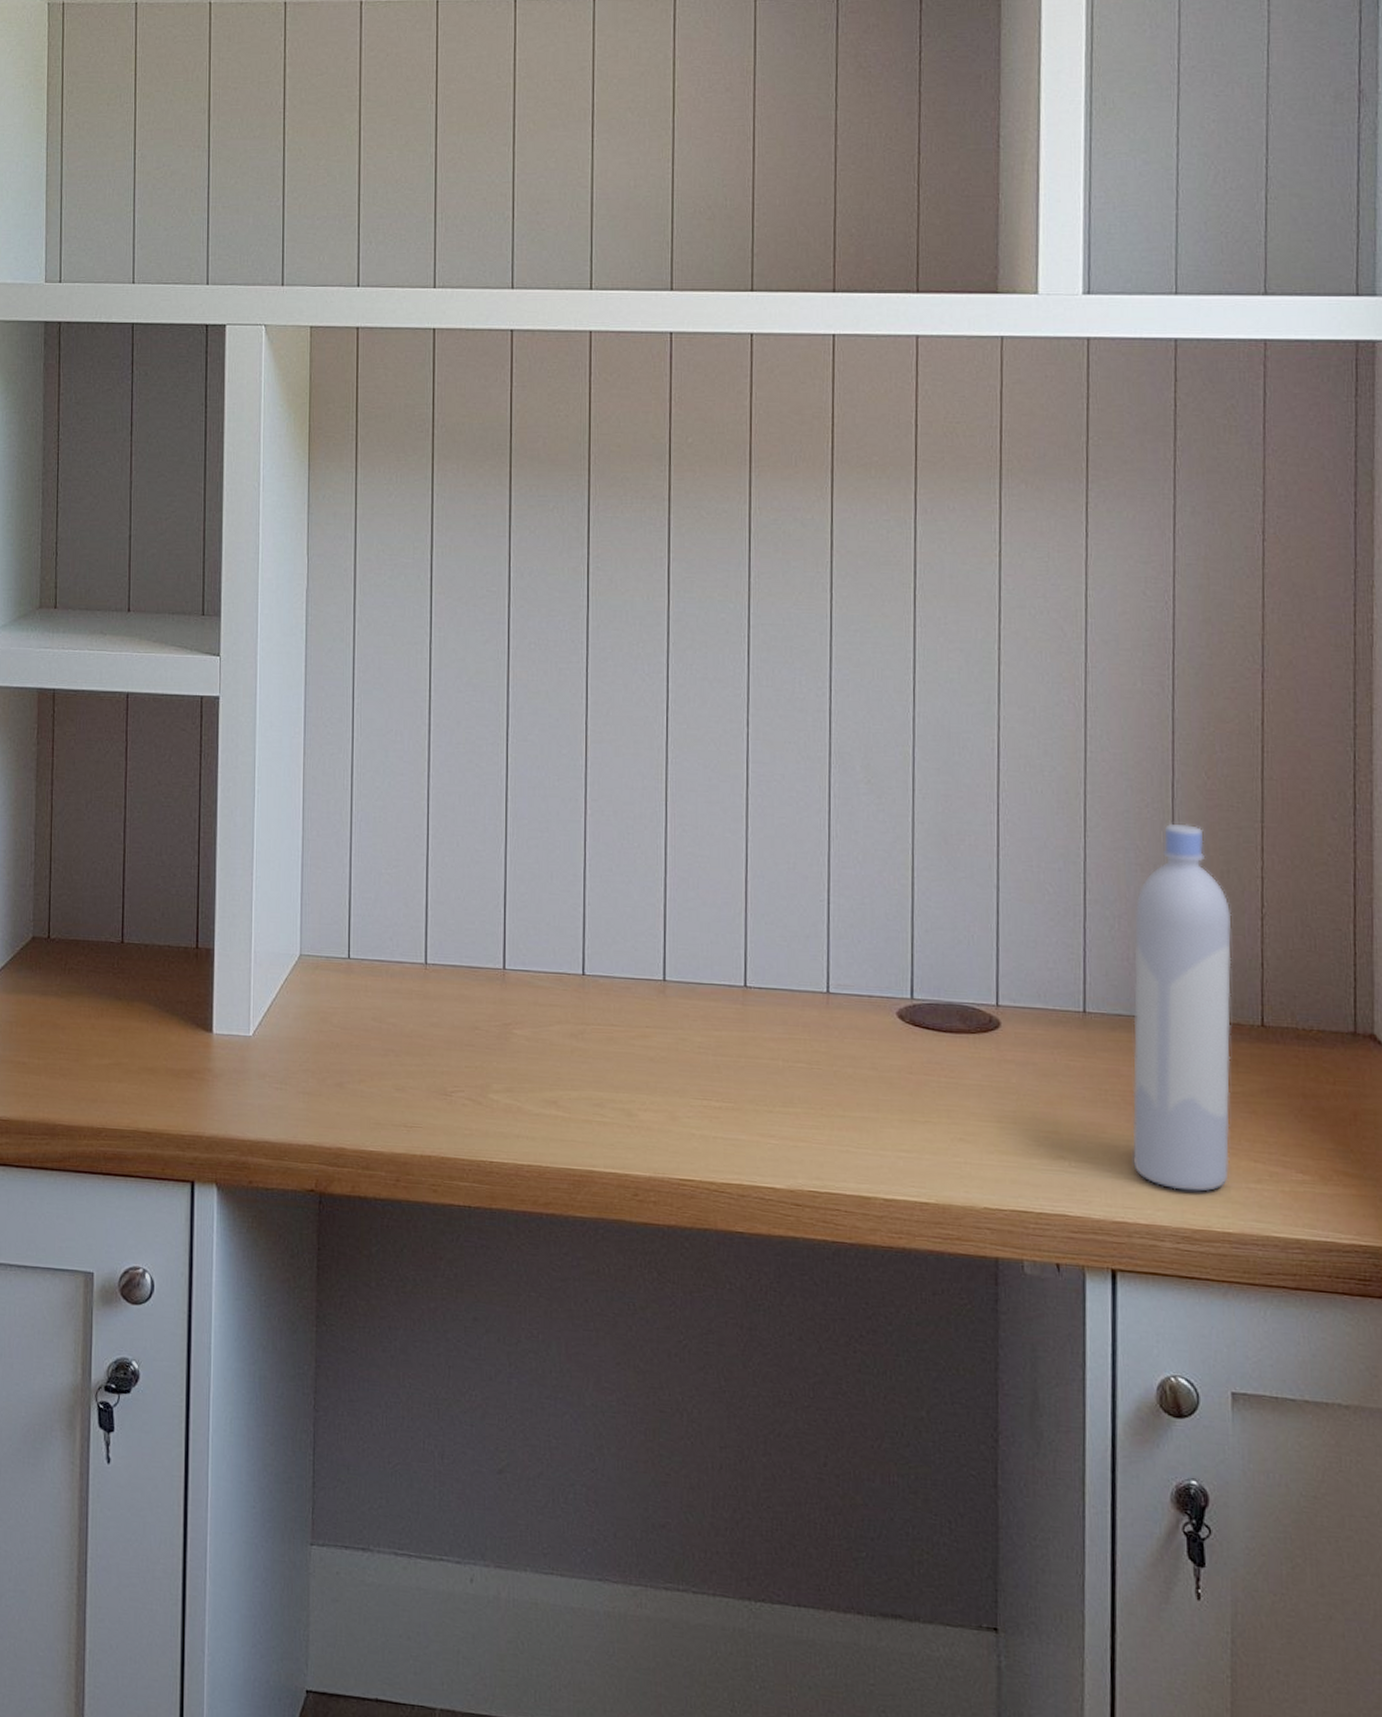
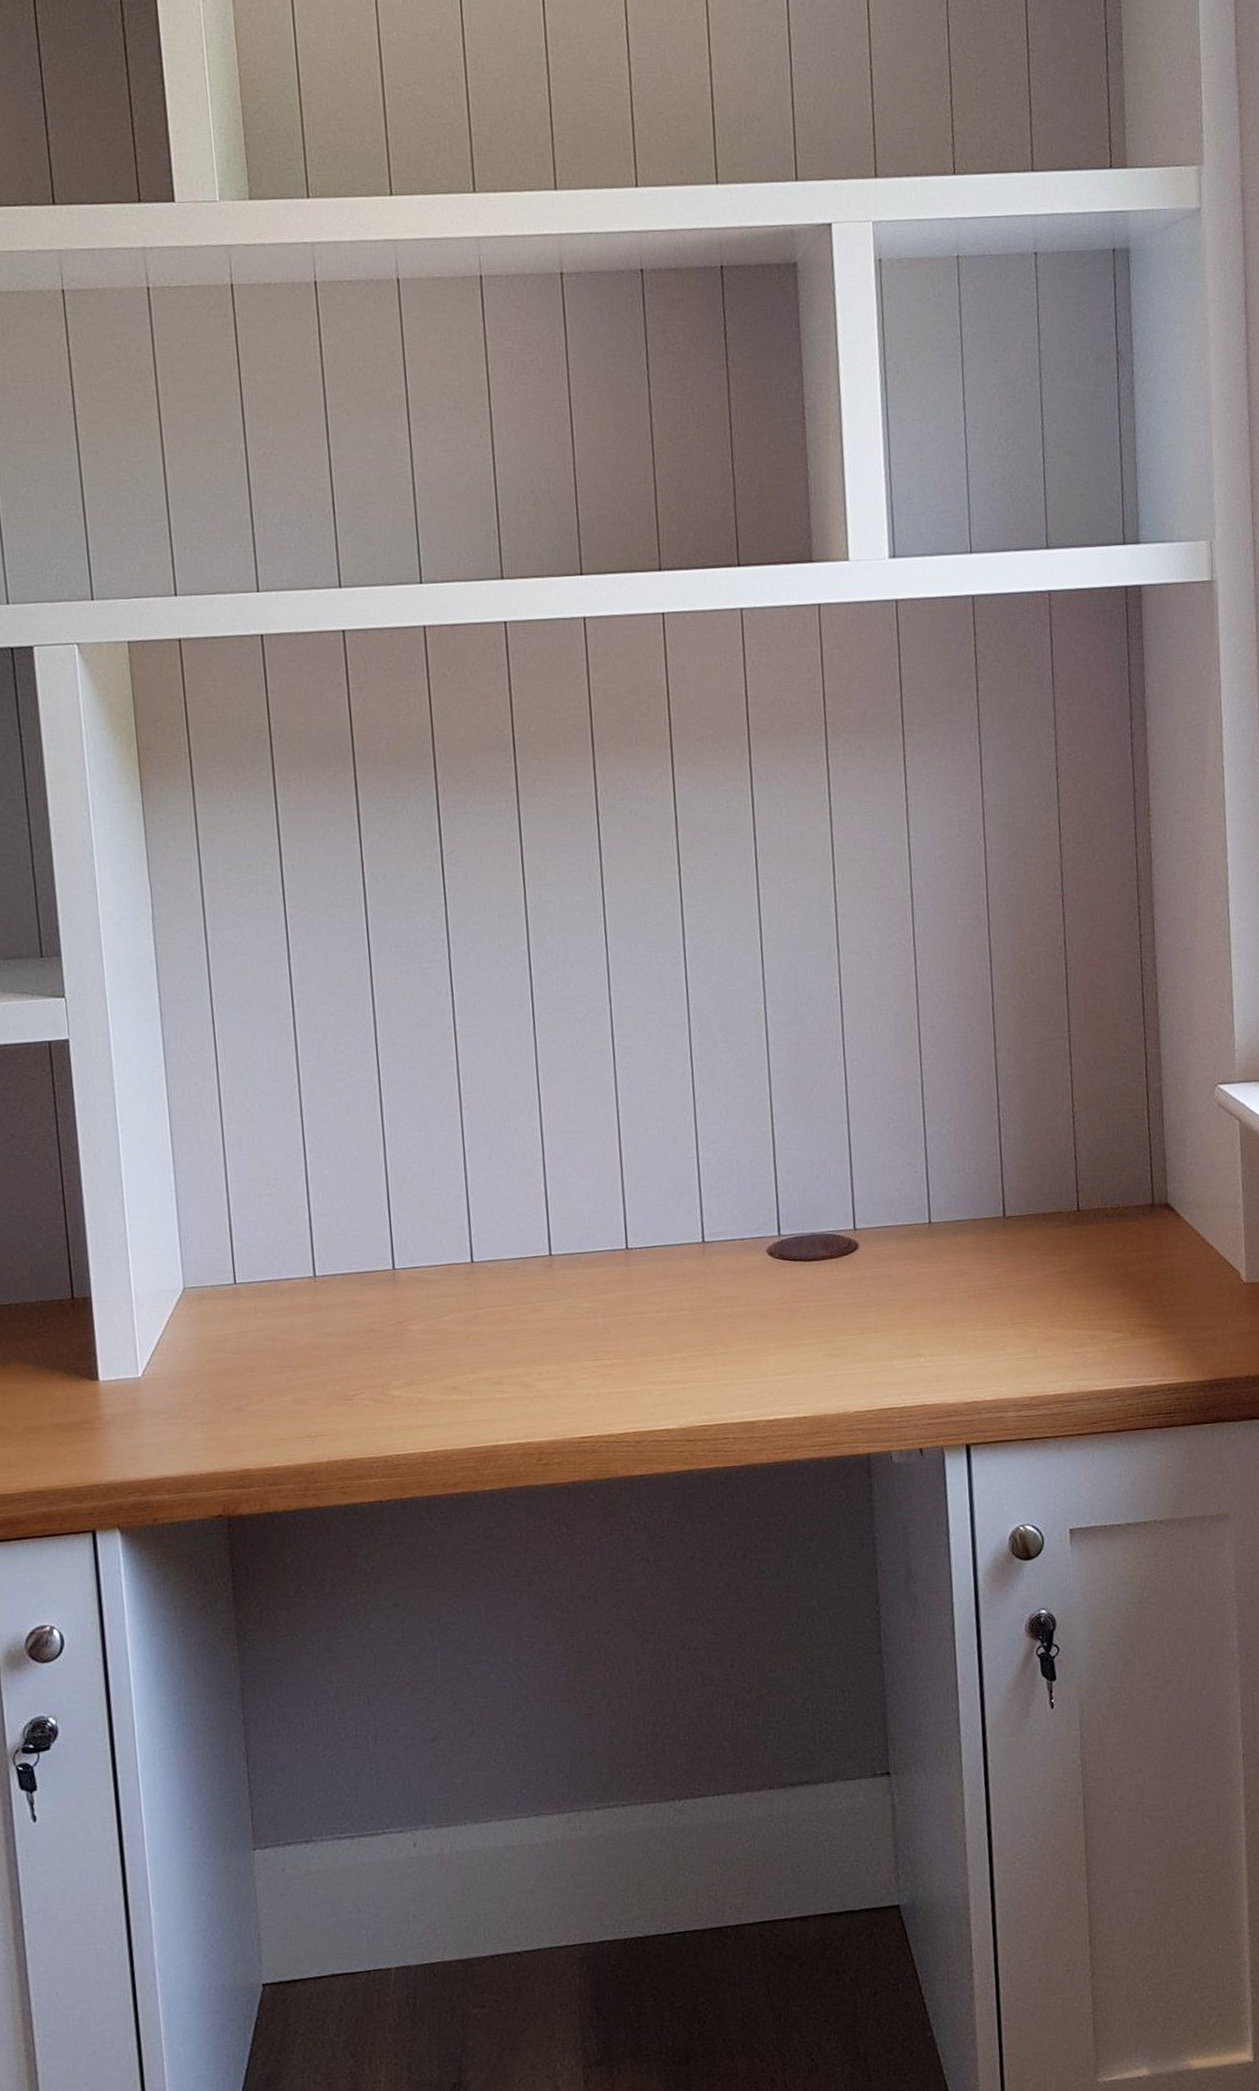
bottle: present [1132,823,1232,1192] -> none [967,1041,1058,1366]

